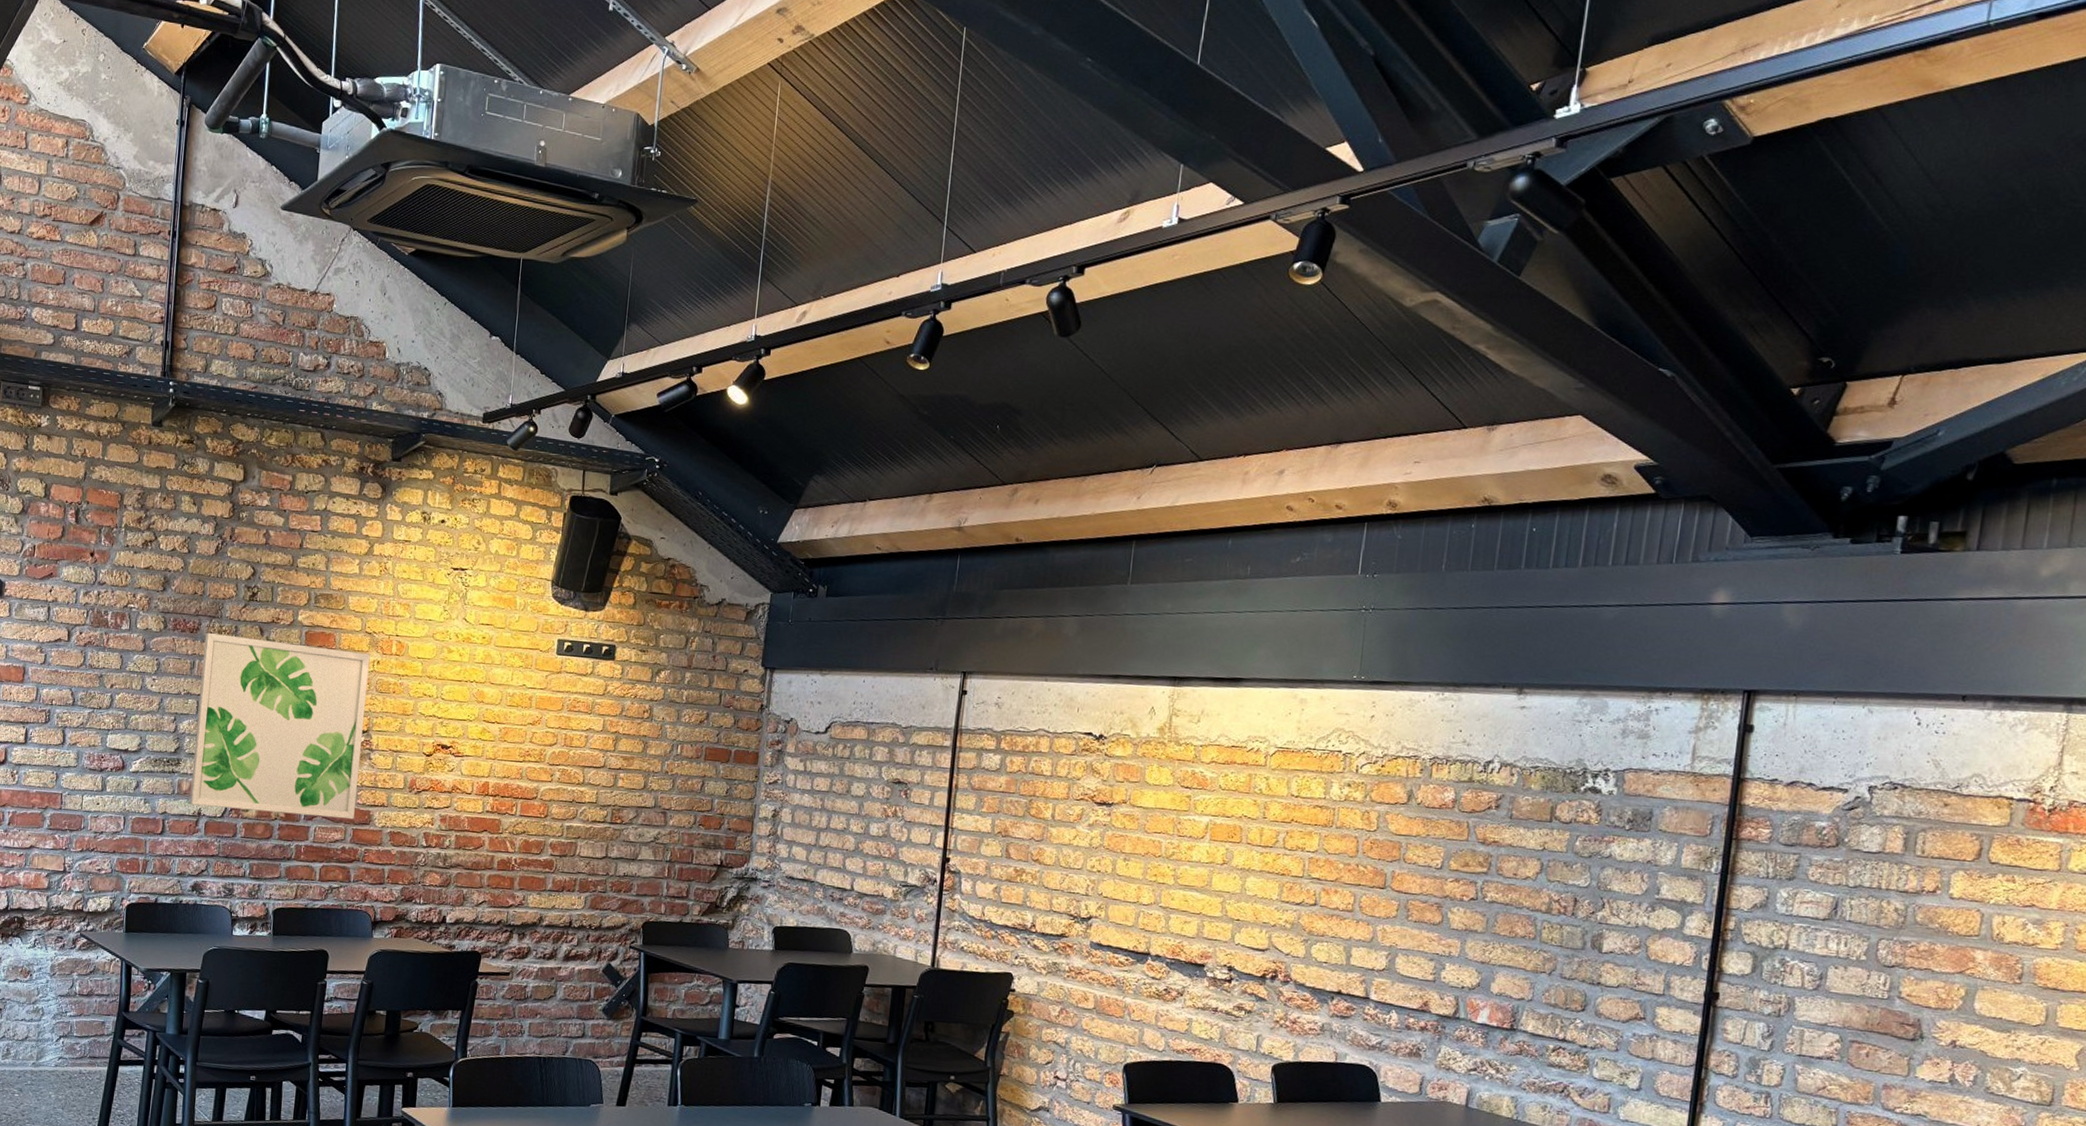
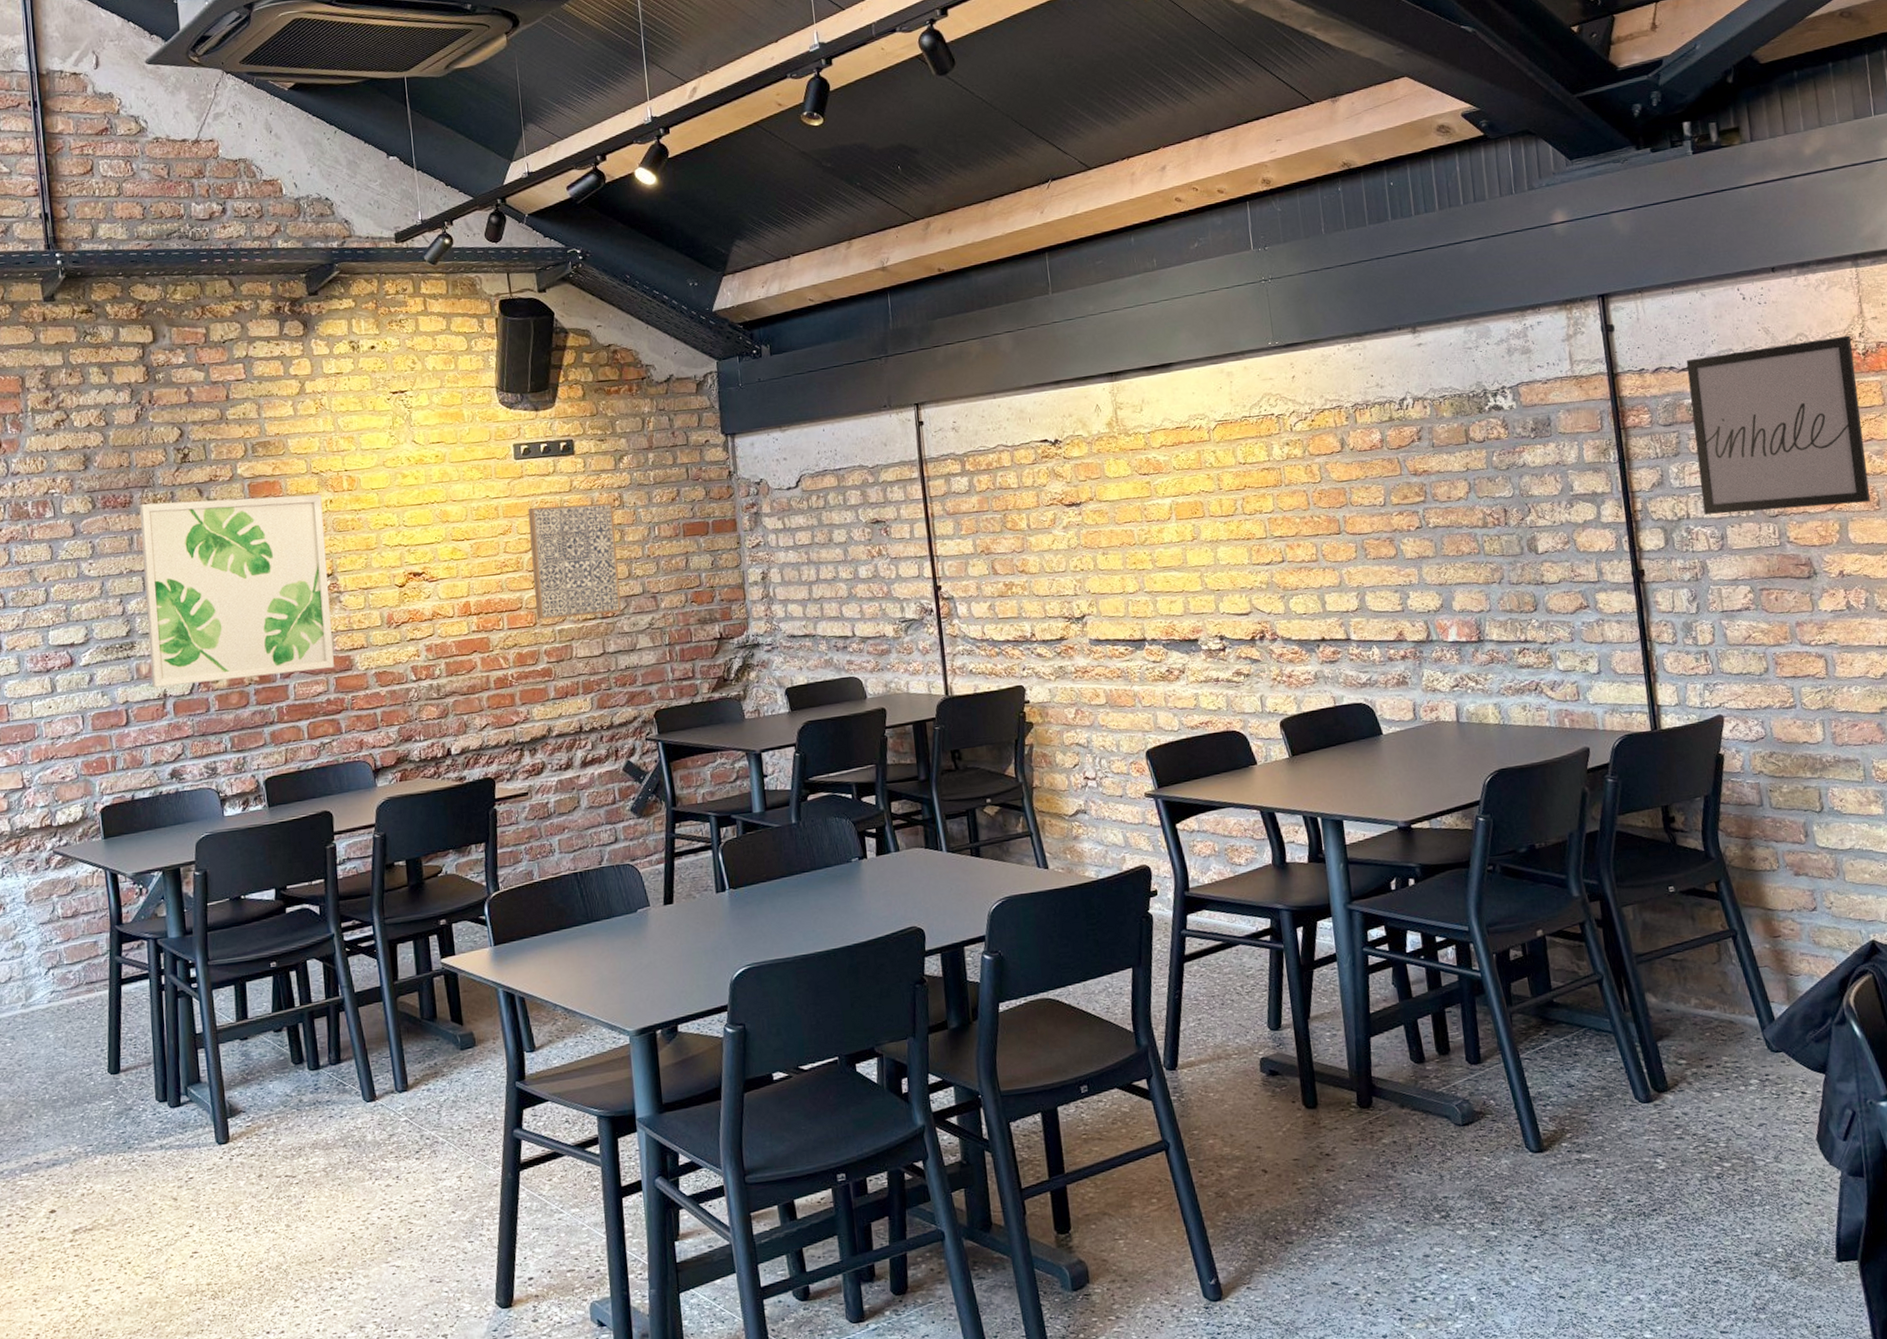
wall art: none [548,703,642,820] -> present [527,503,622,620]
wall art: none [1807,778,2039,974] -> present [1686,335,1871,515]

